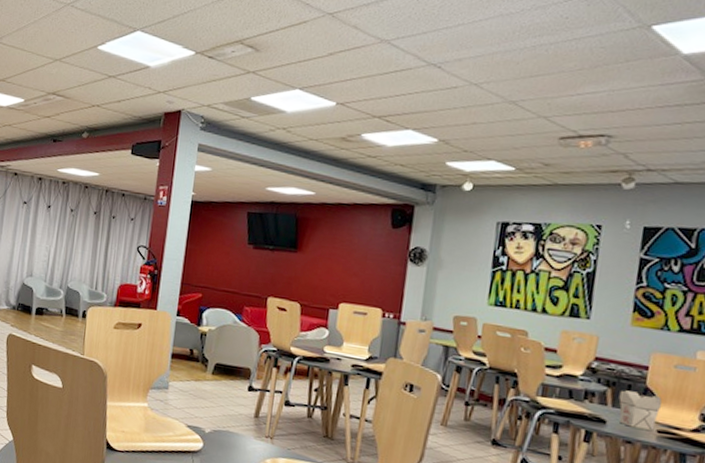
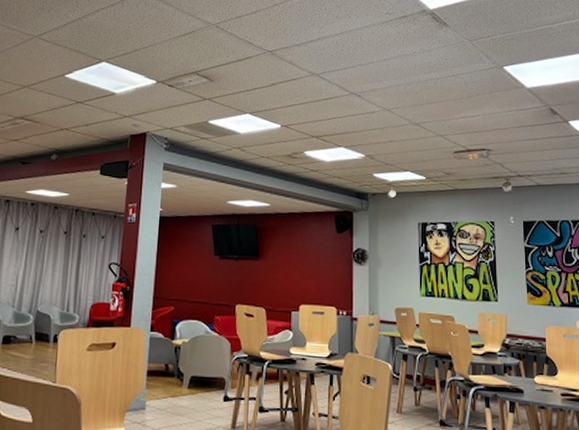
takeout container: present [618,390,662,431] -> none [529,361,561,394]

